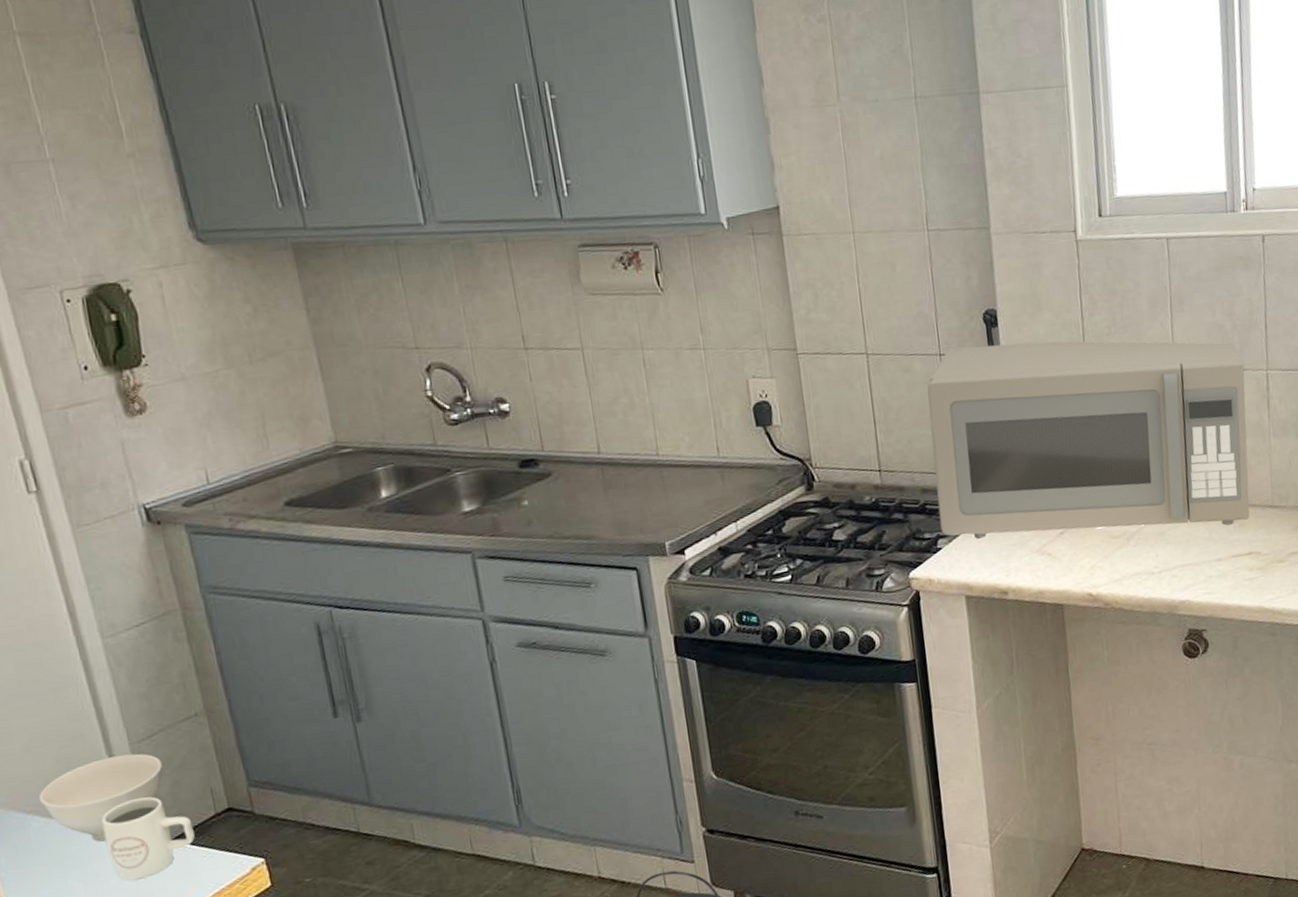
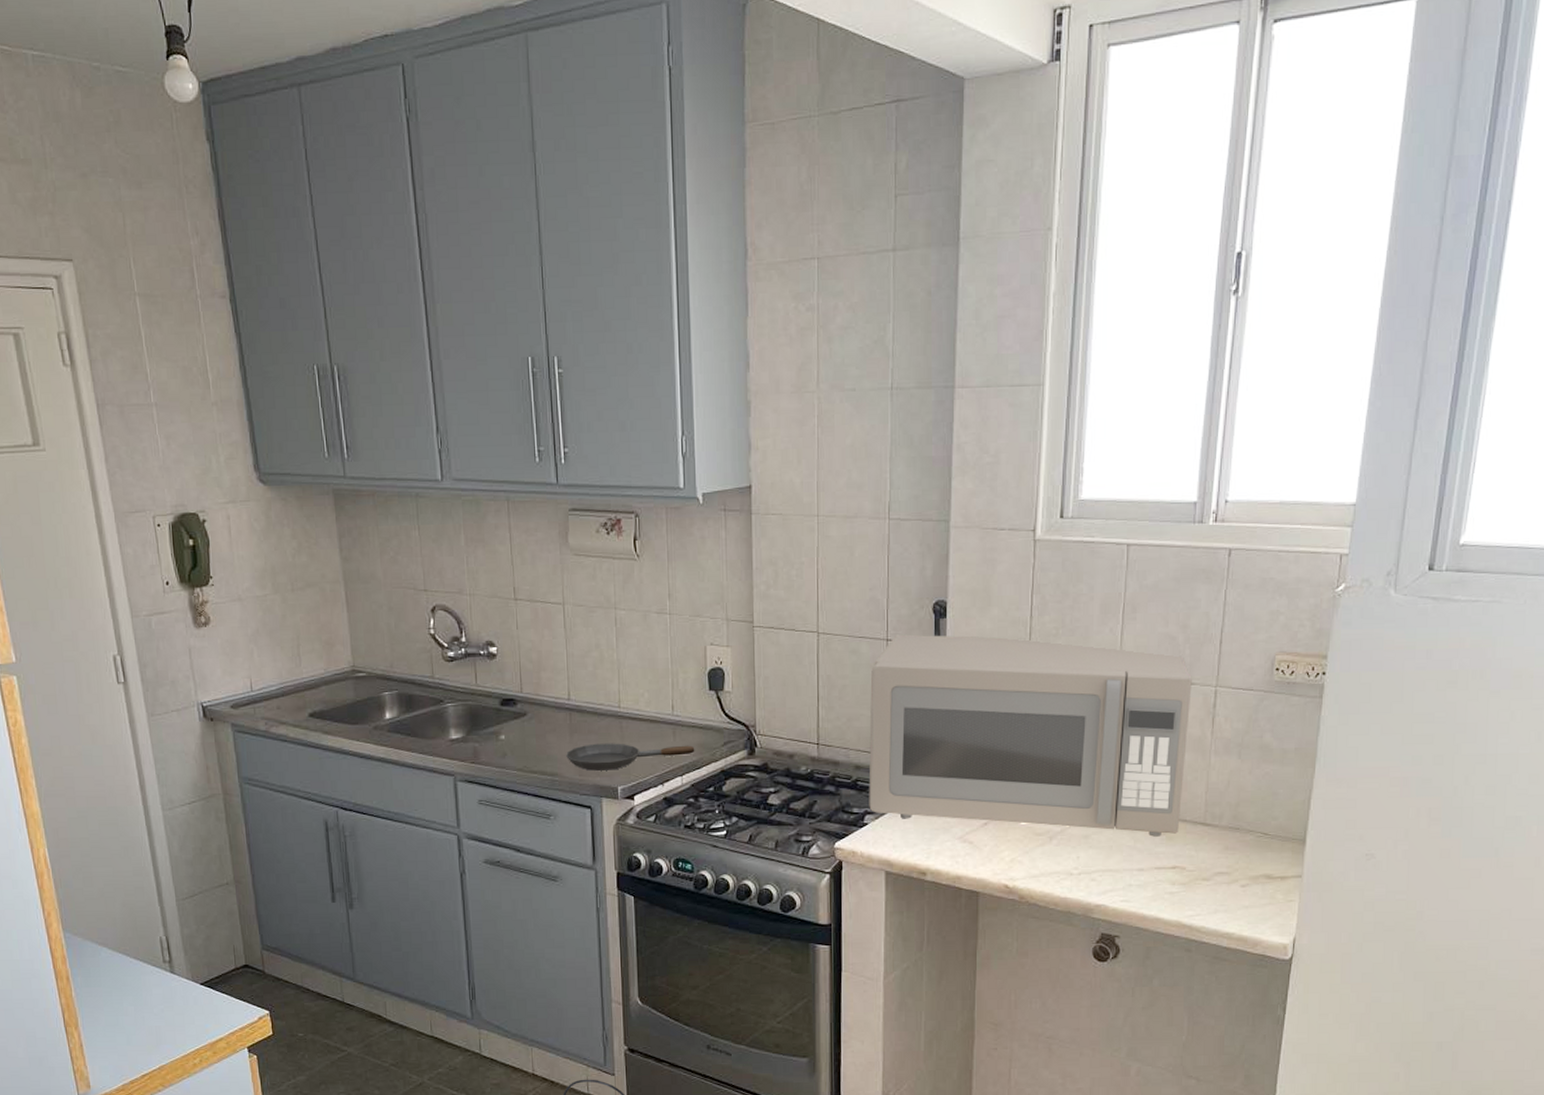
bowl: present [38,753,163,842] -> none [107,908,200,976]
mug: present [101,796,195,881] -> none [151,946,219,1012]
frying pan: none [602,487,748,529] -> present [566,743,695,771]

